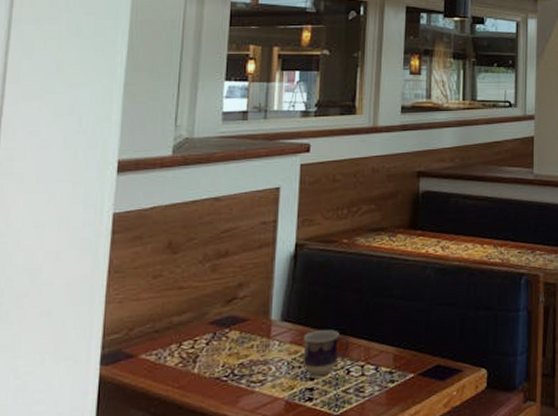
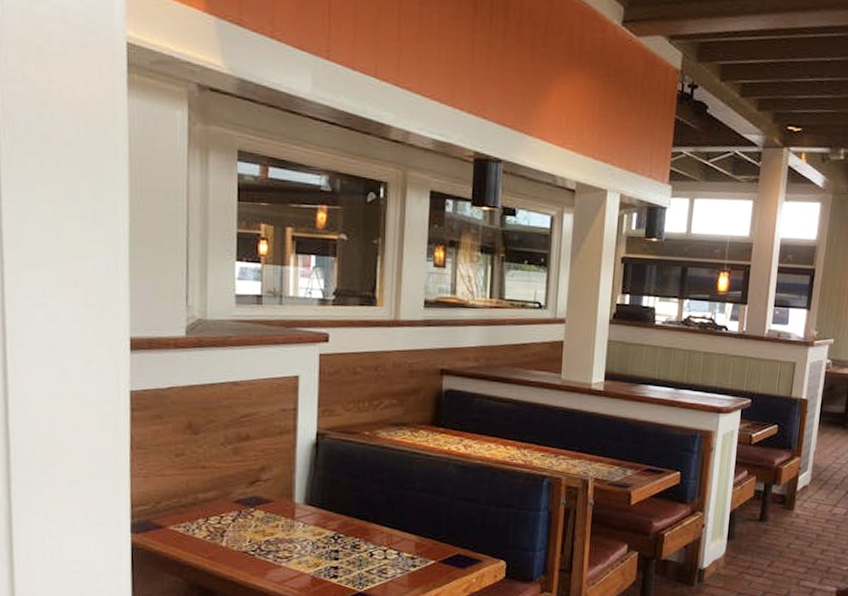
cup: present [303,330,350,377] -> none [327,516,373,557]

